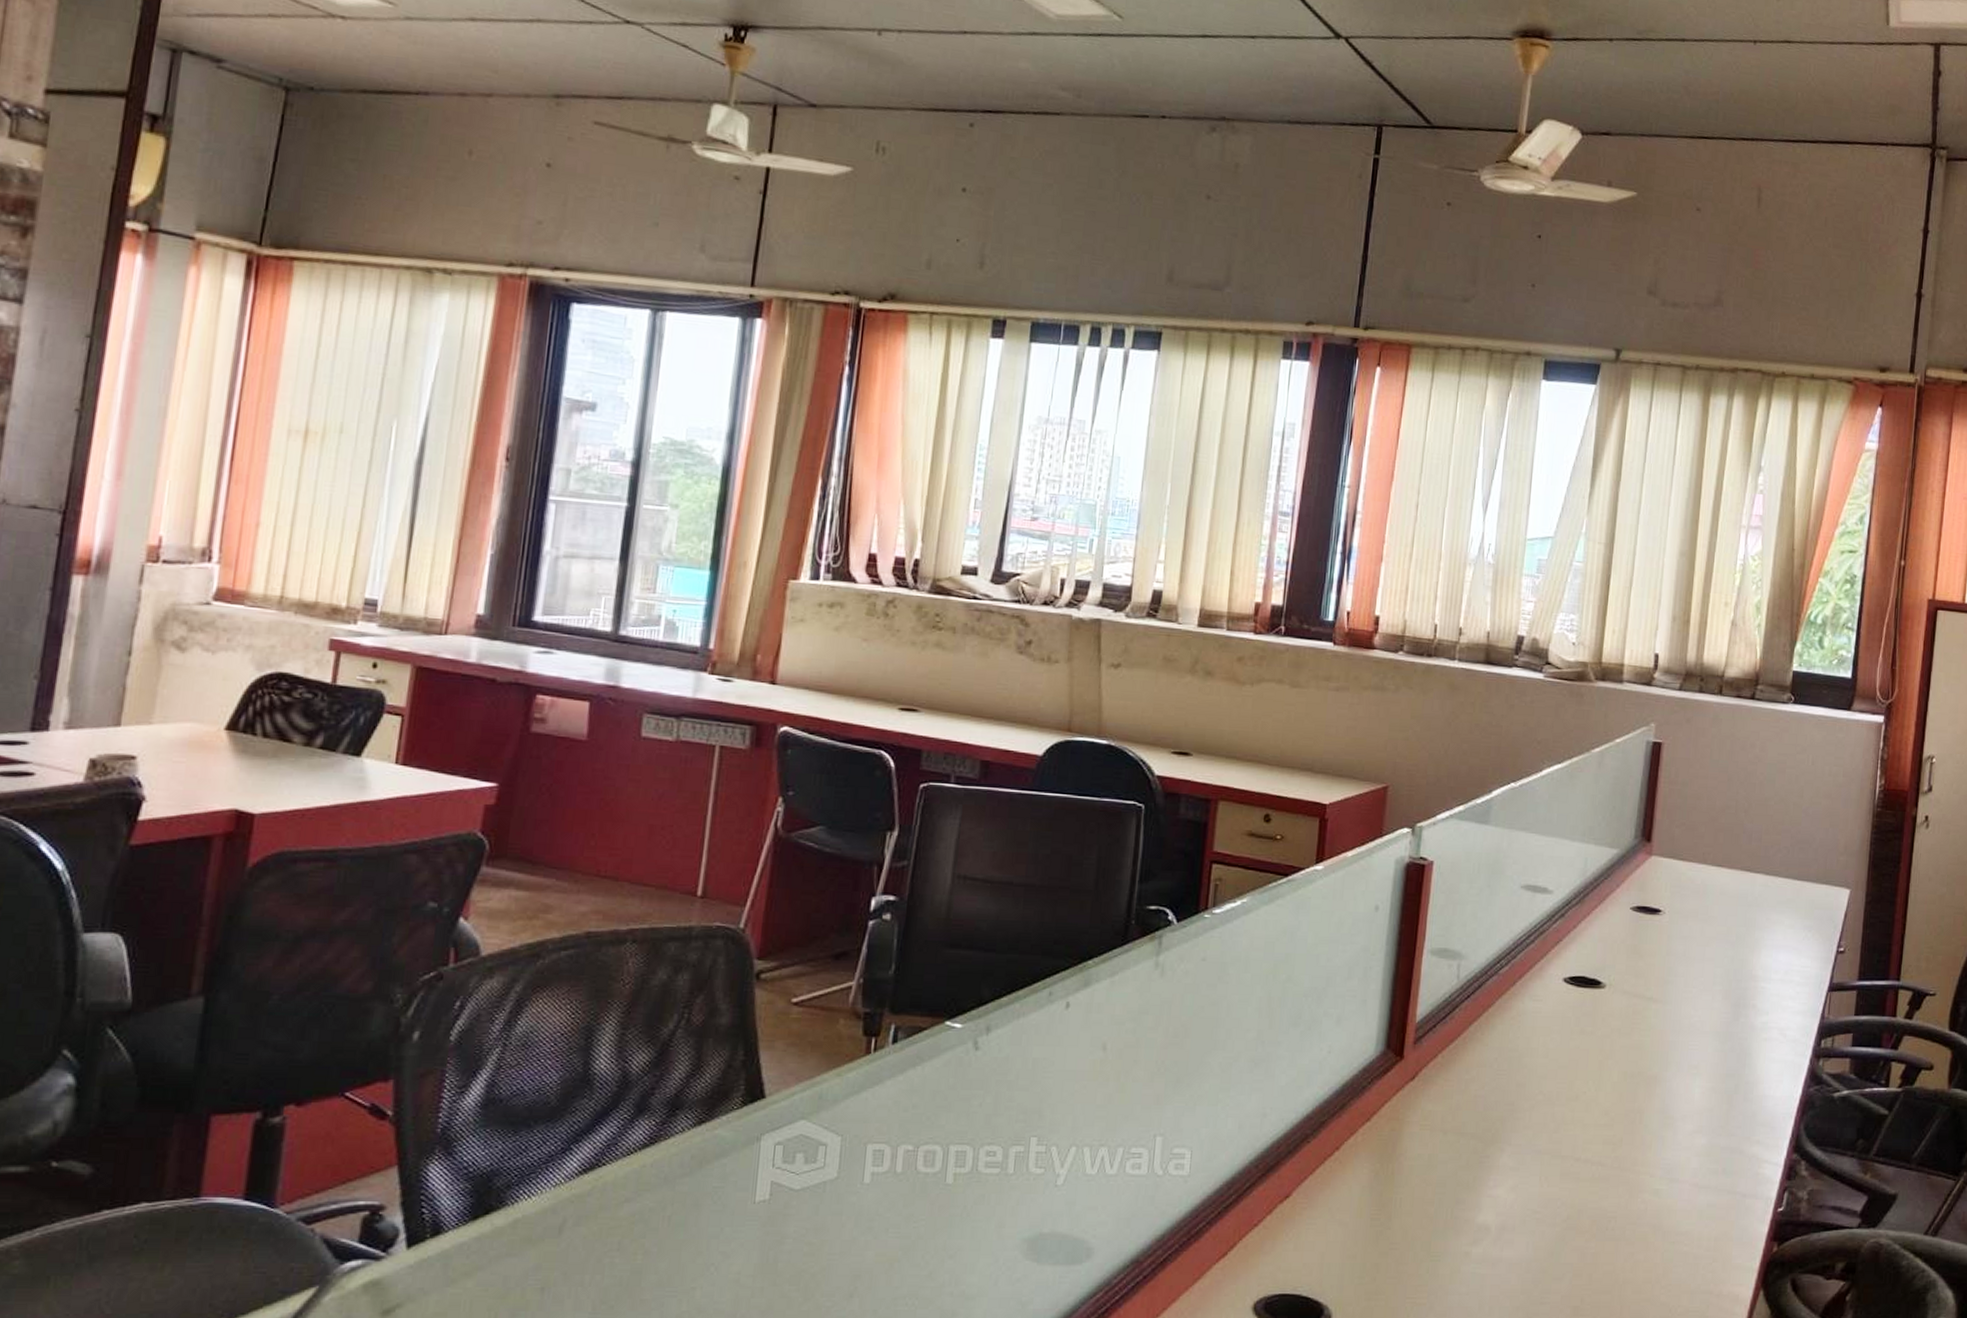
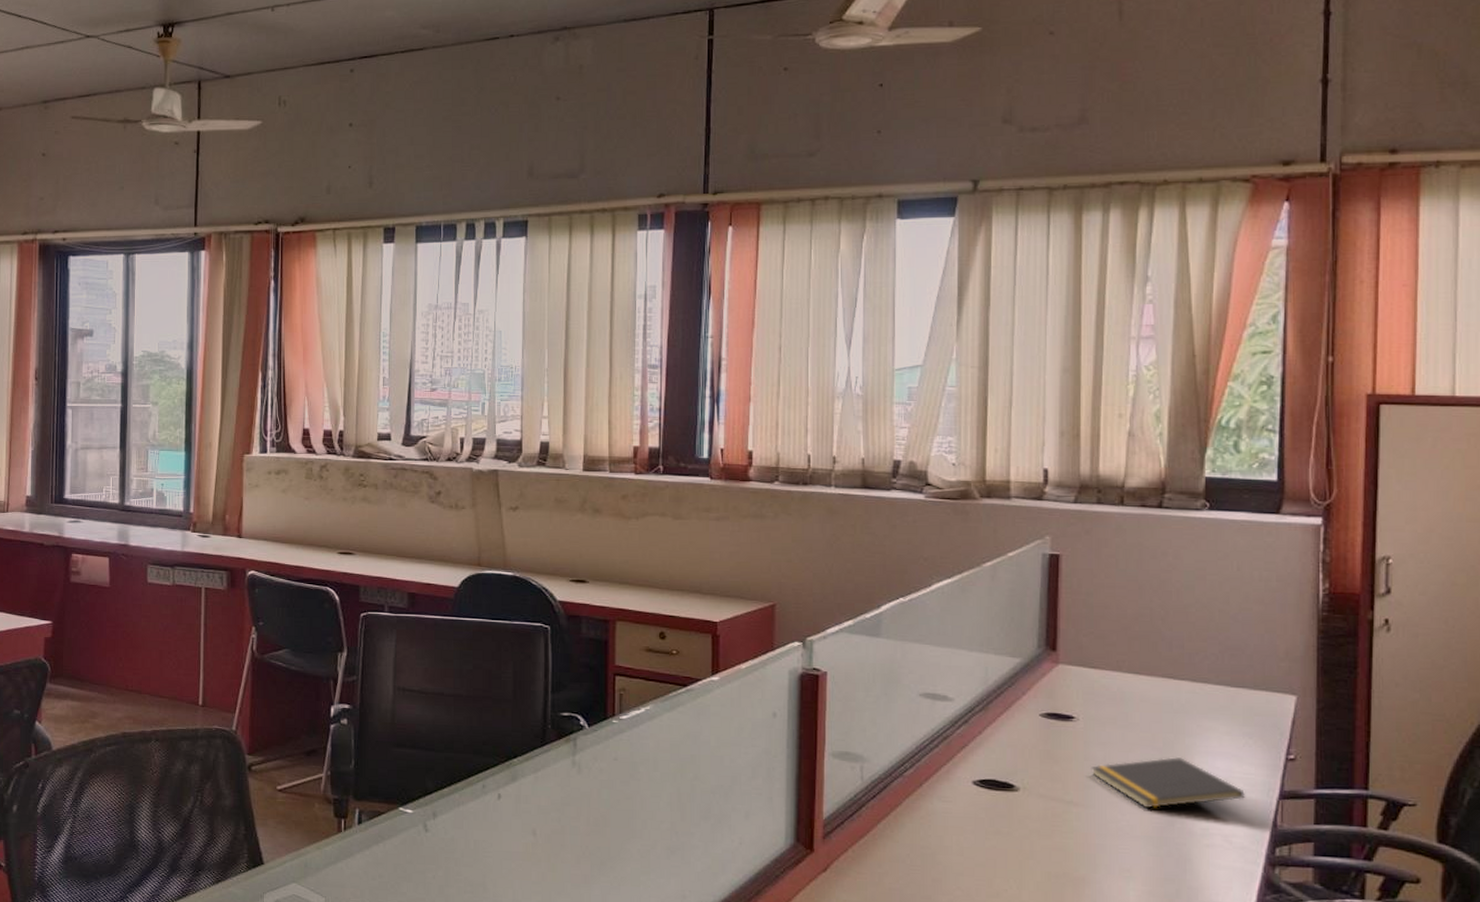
notepad: none [1671,951,1801,1004] -> present [1091,757,1245,809]

